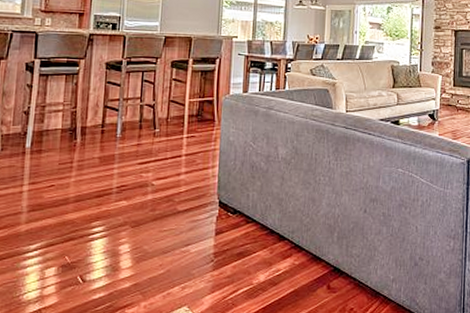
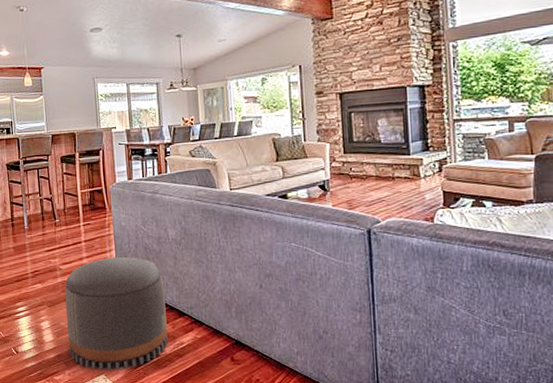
pouf: none [149,174,267,302] -> present [65,256,168,371]

